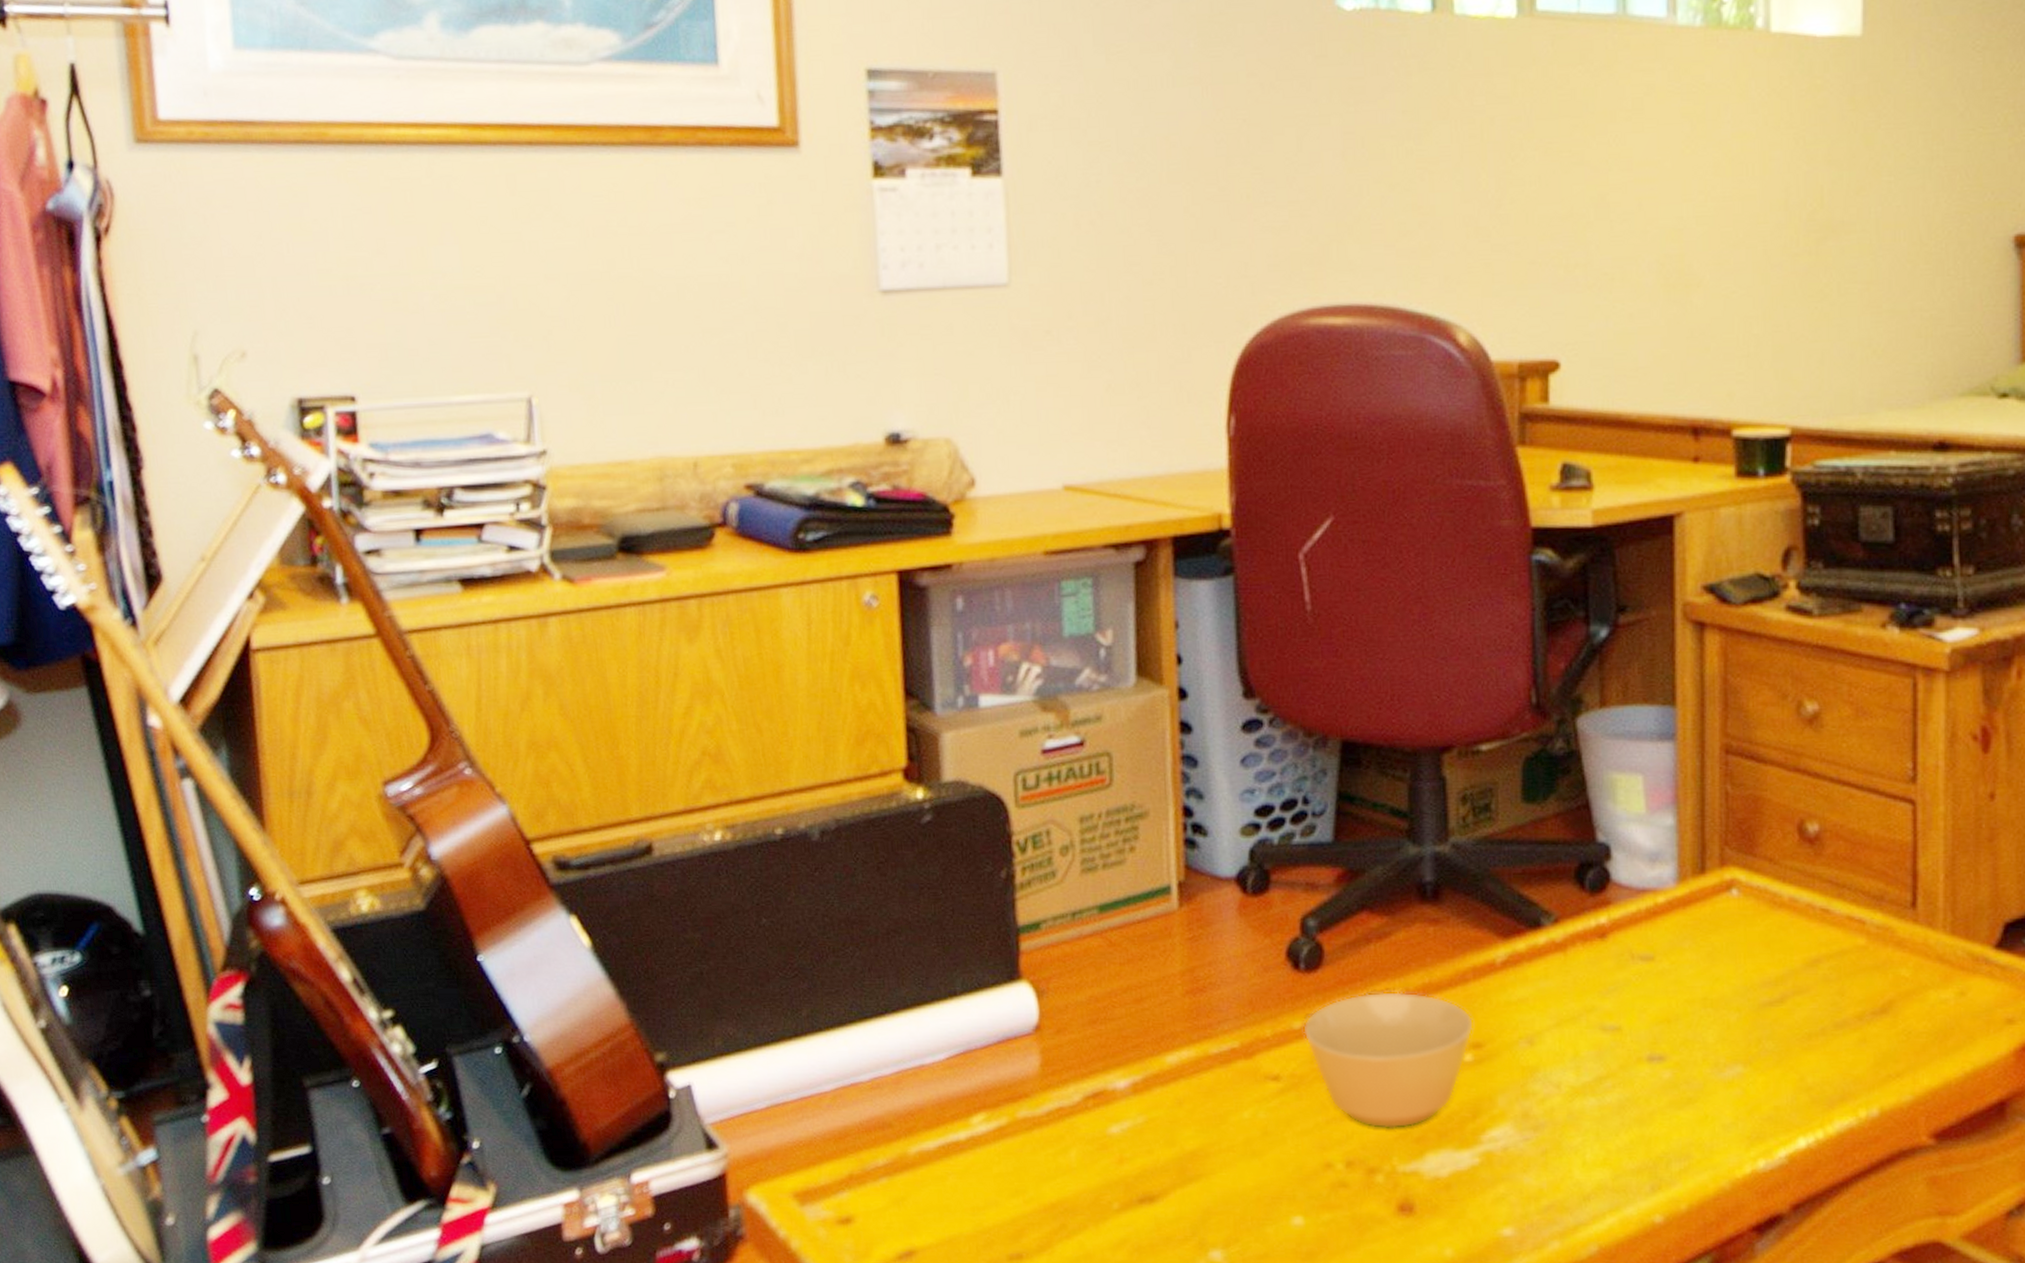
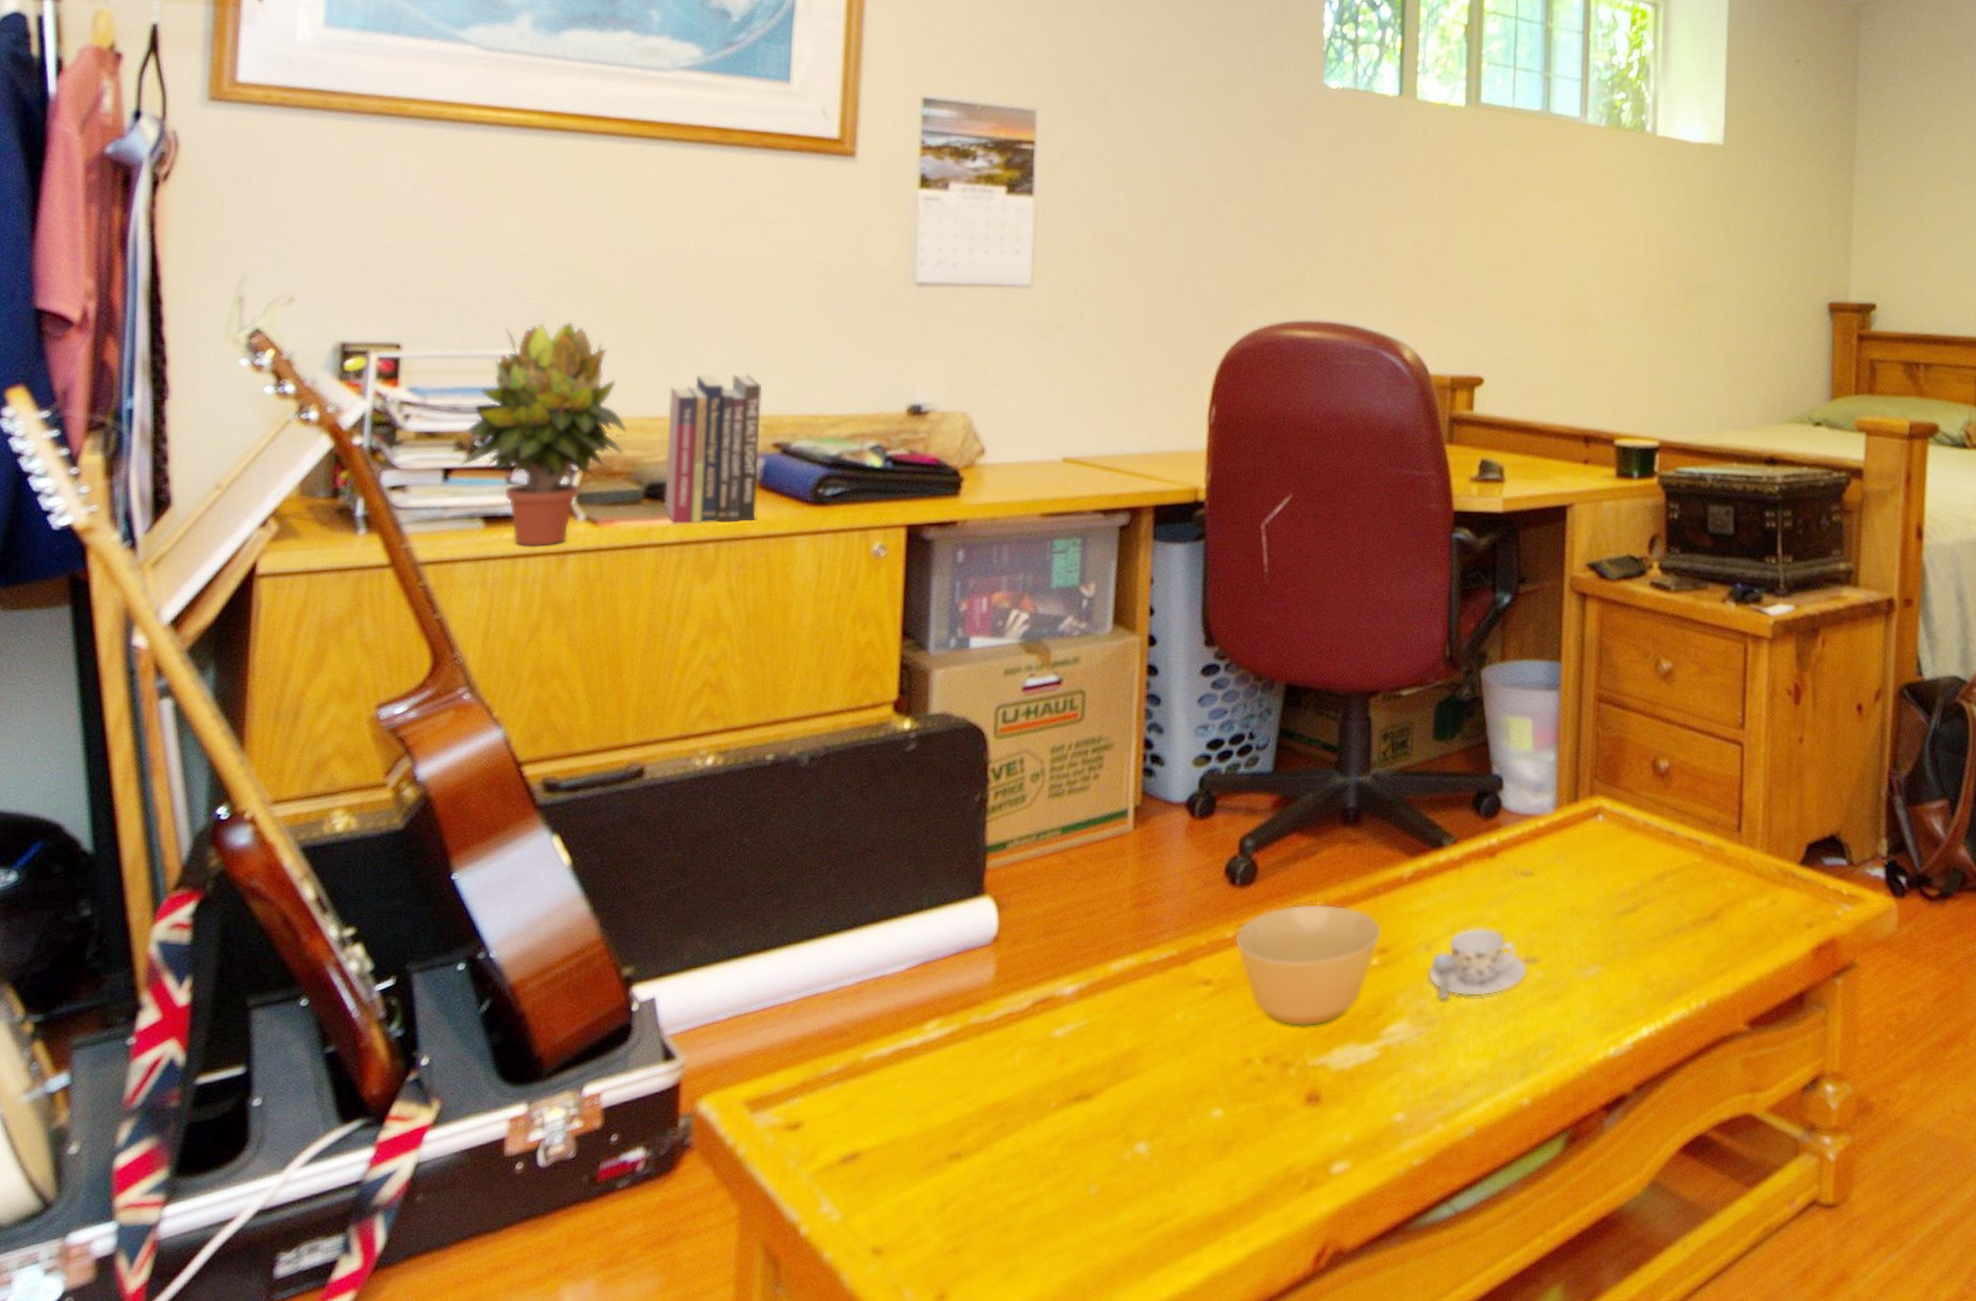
potted plant: none [429,360,593,611] -> present [460,321,628,548]
books: none [631,408,736,580] -> present [663,374,762,525]
teacup: none [1533,1020,1653,1103] -> present [1428,927,1527,1001]

